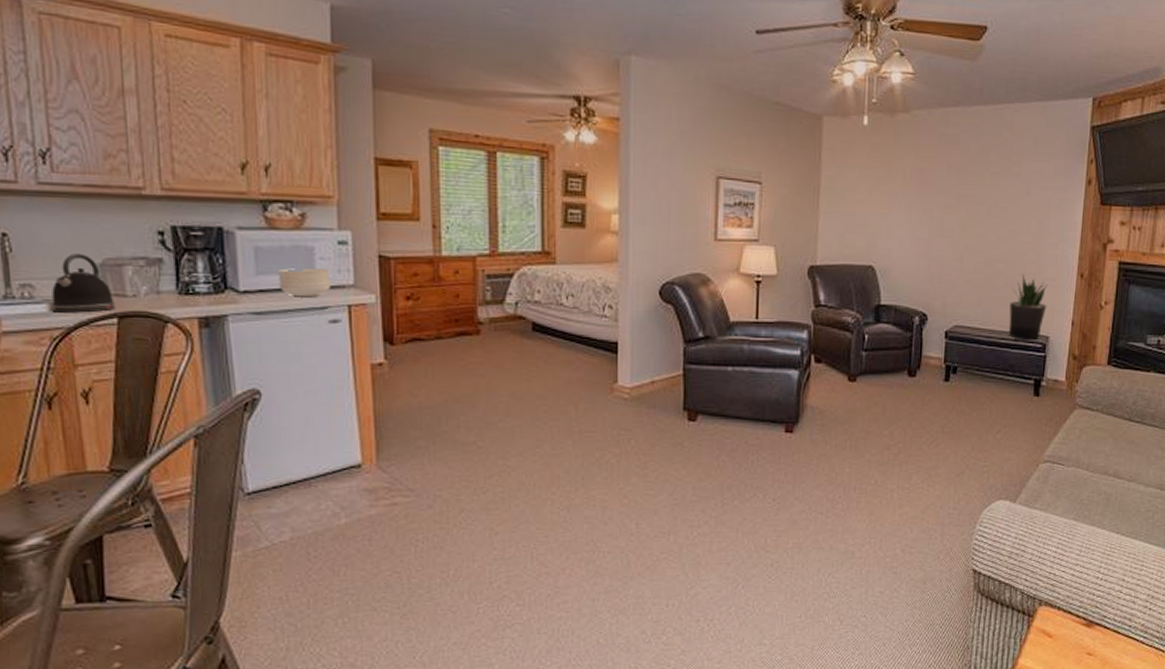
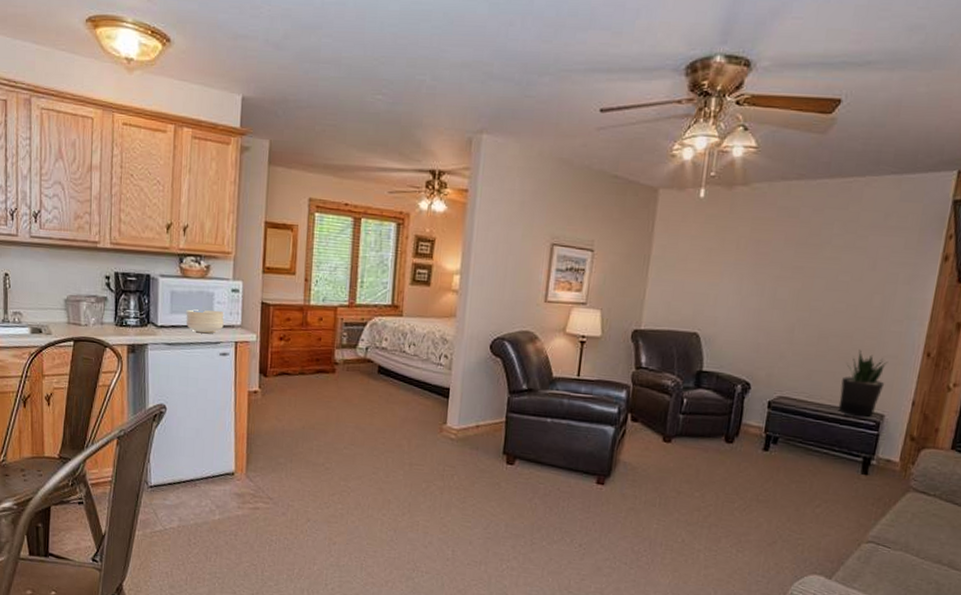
kettle: present [51,253,115,313] -> none [31,290,73,336]

